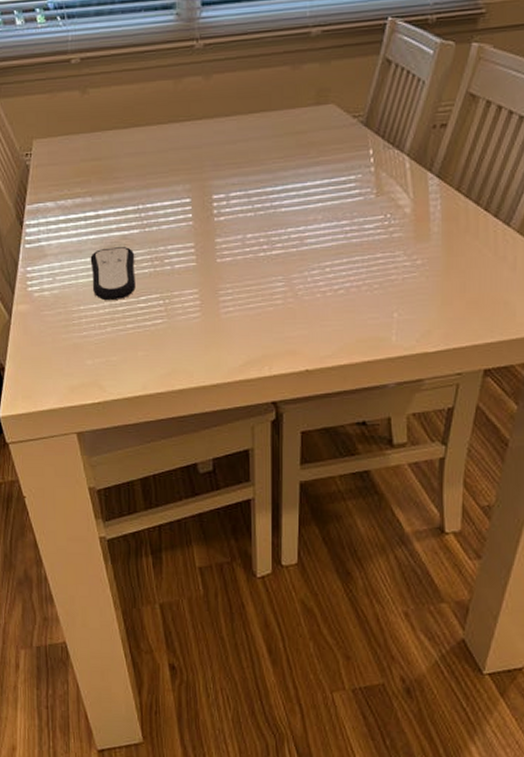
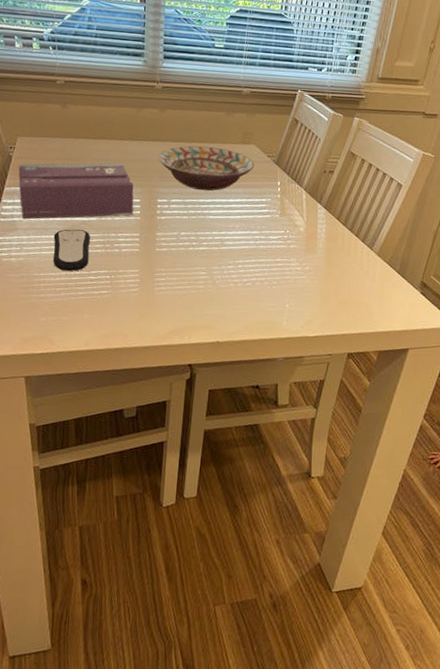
tissue box: none [38,154,183,242] -> present [18,162,134,219]
decorative bowl: none [208,115,336,176] -> present [158,145,255,191]

